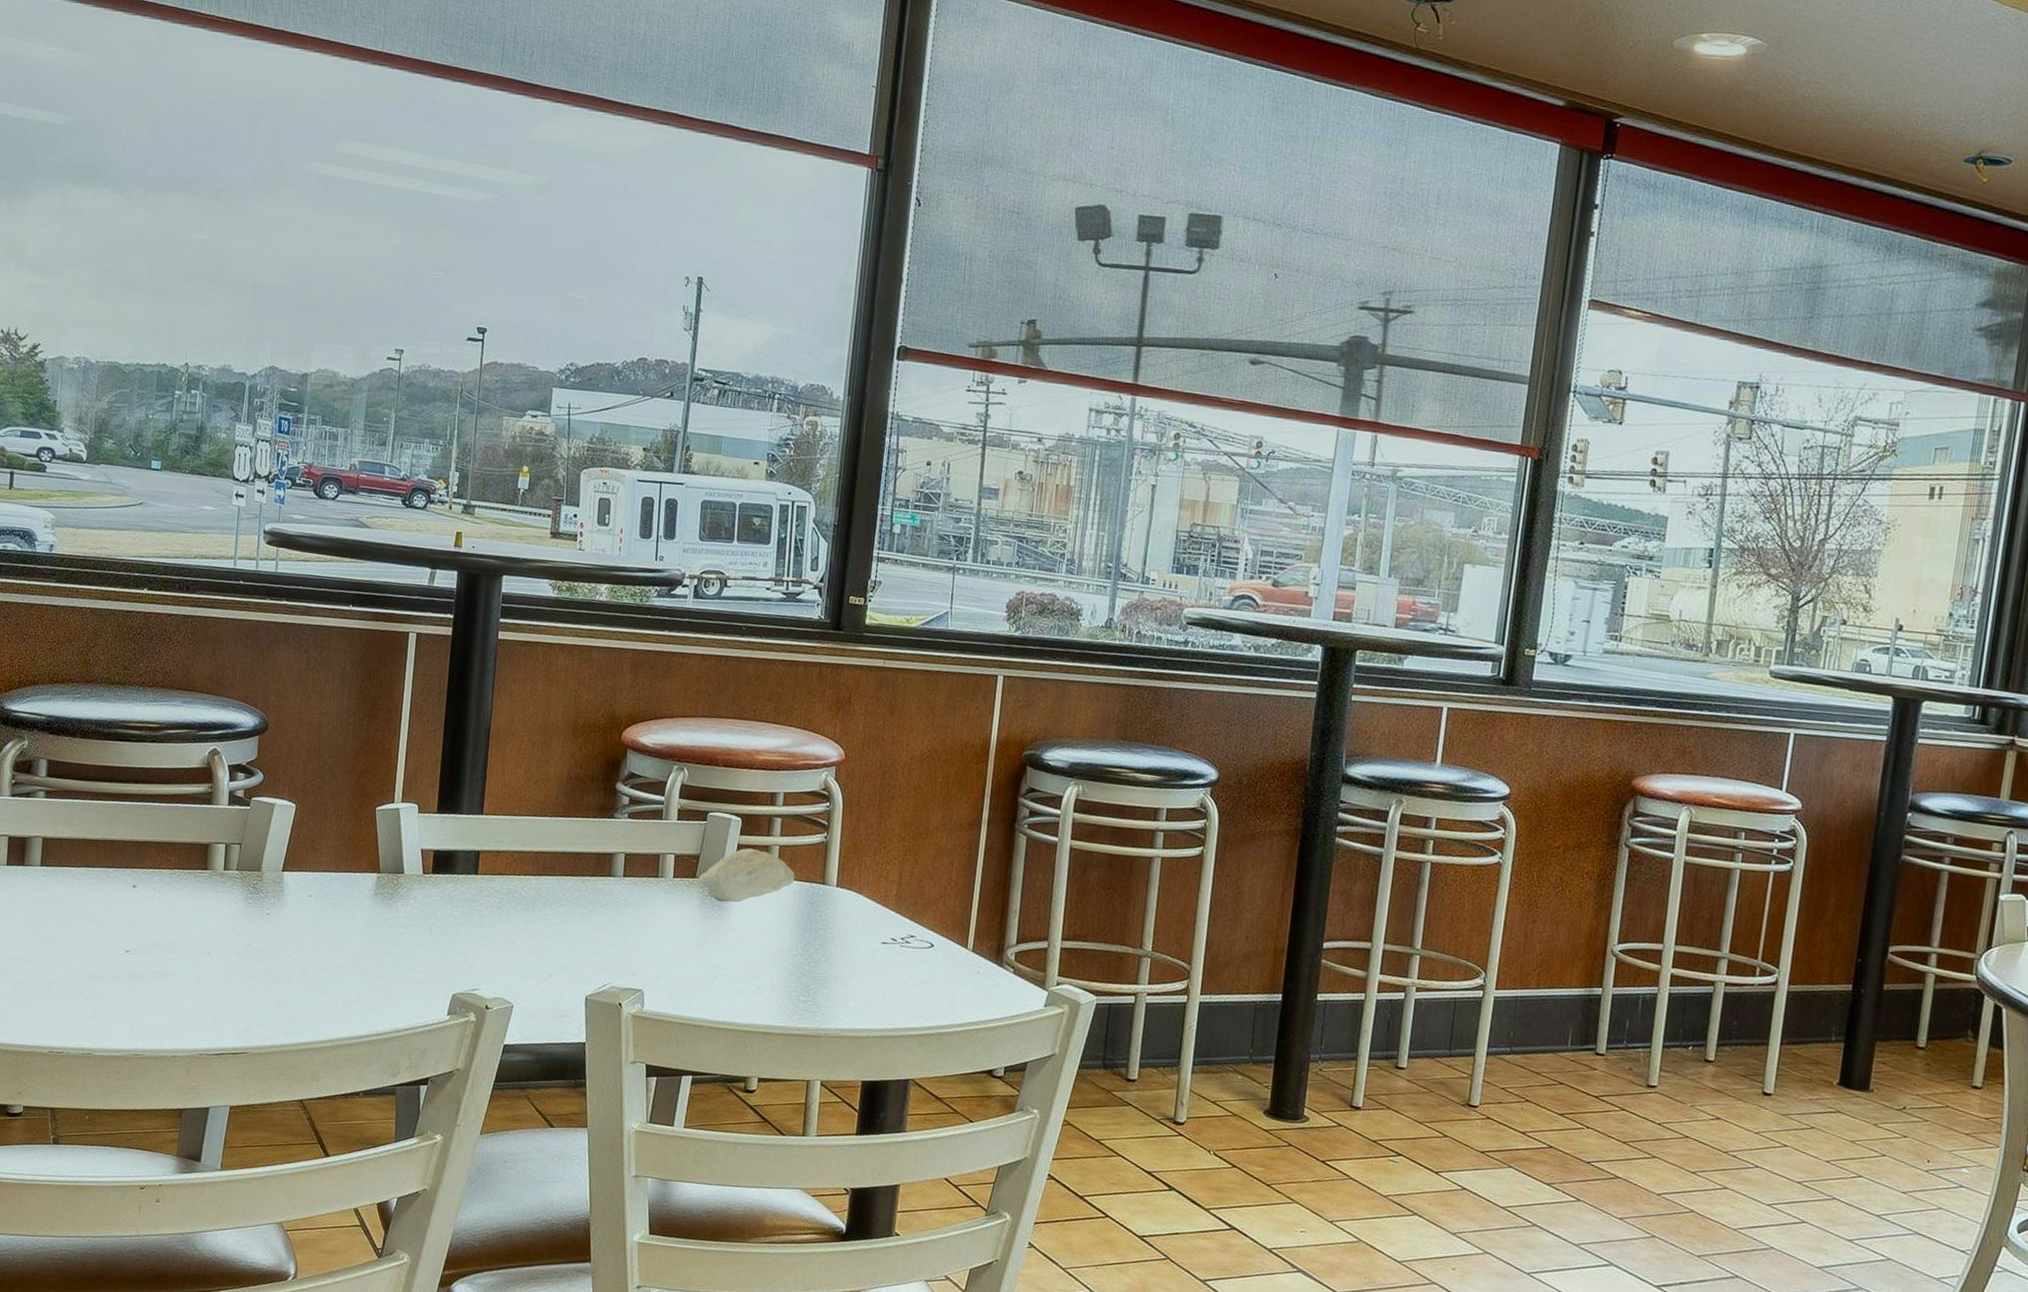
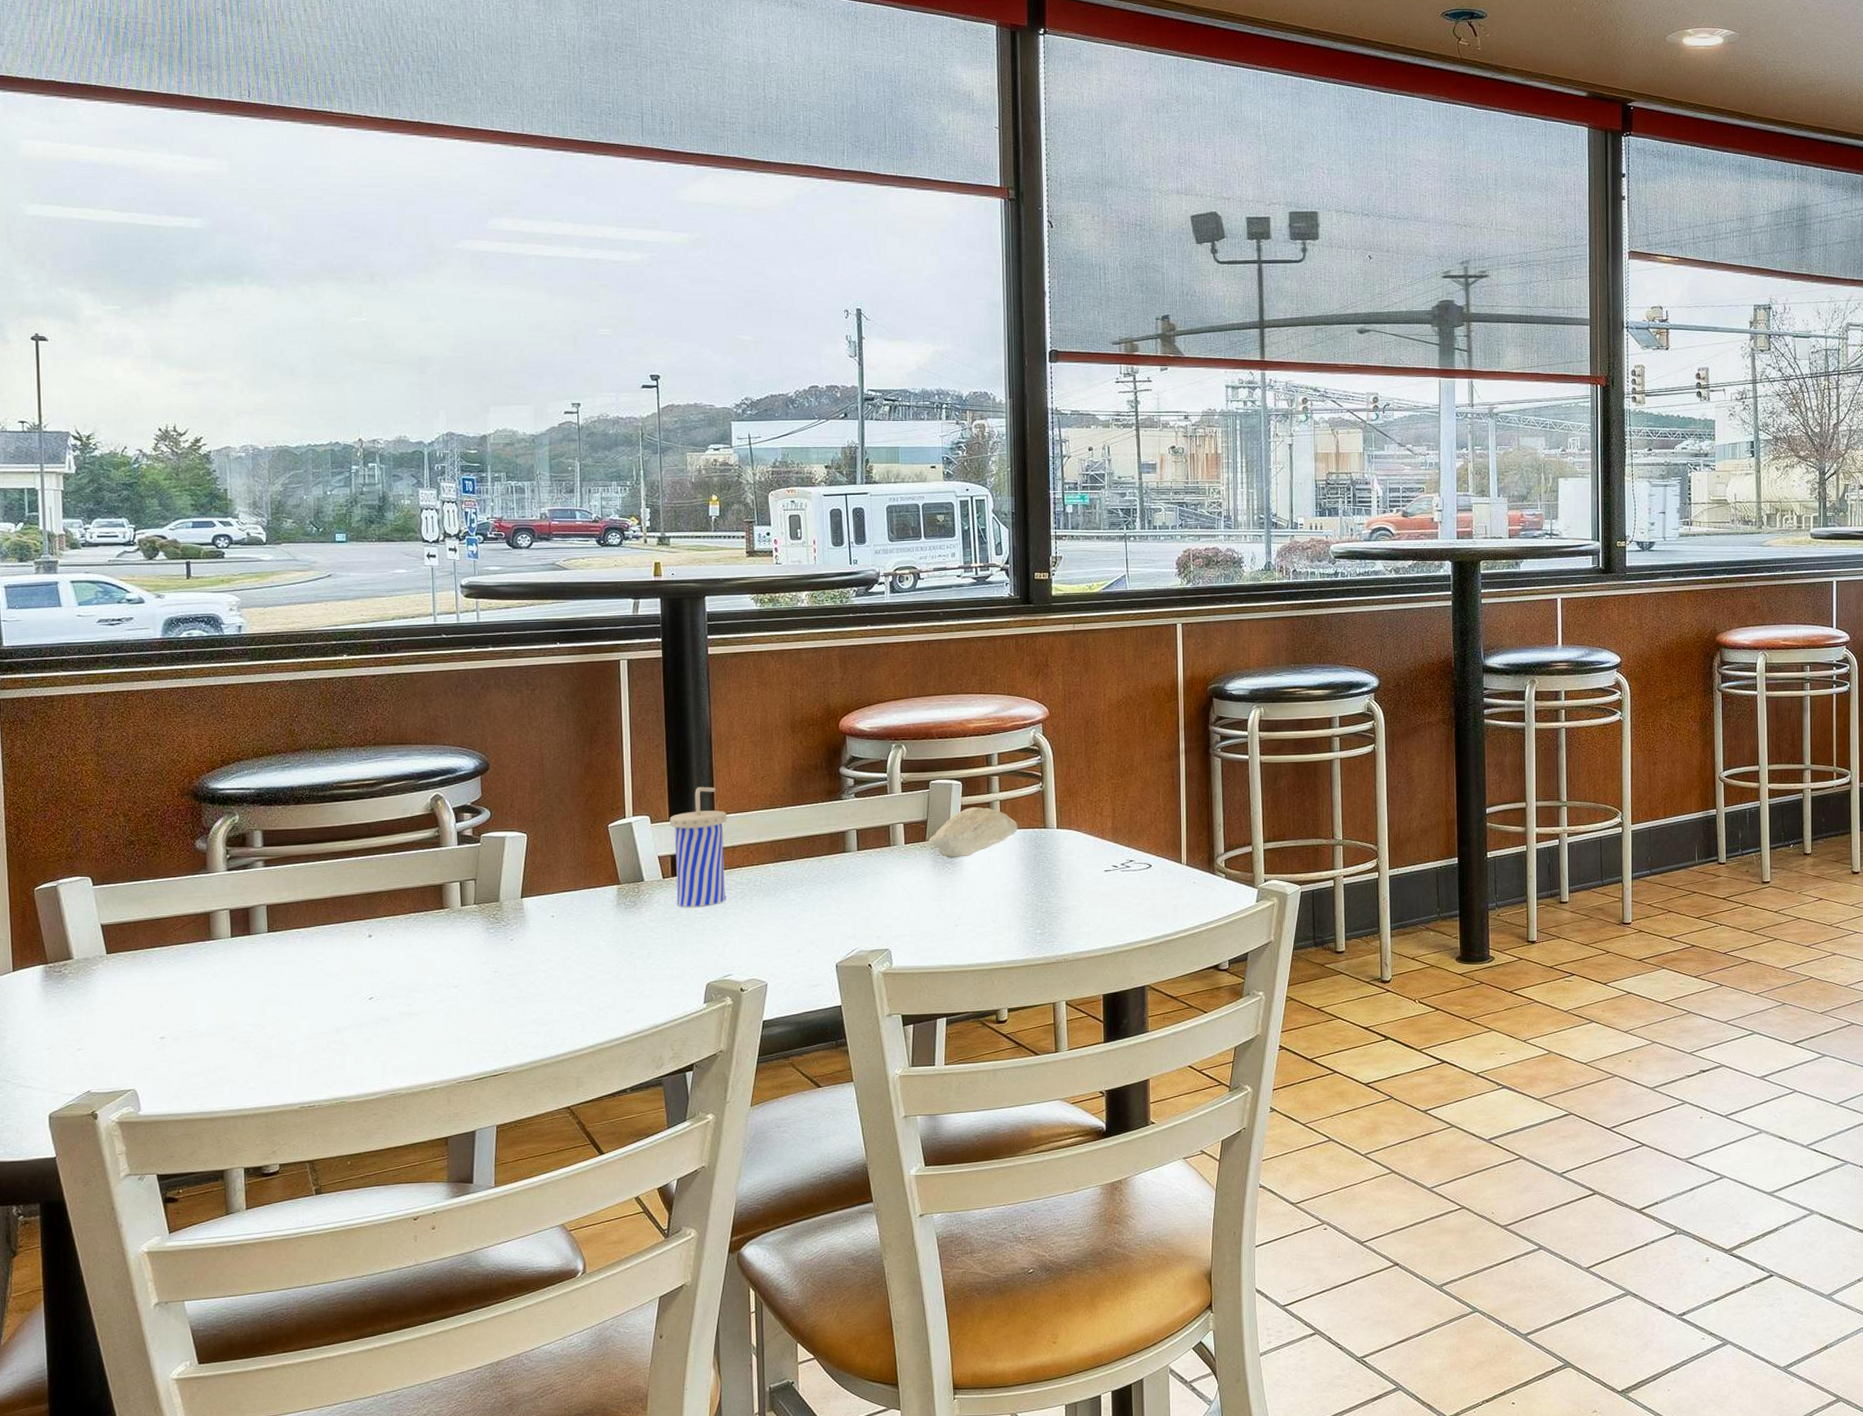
beverage cup: none [433,781,496,912] -> present [669,787,728,908]

